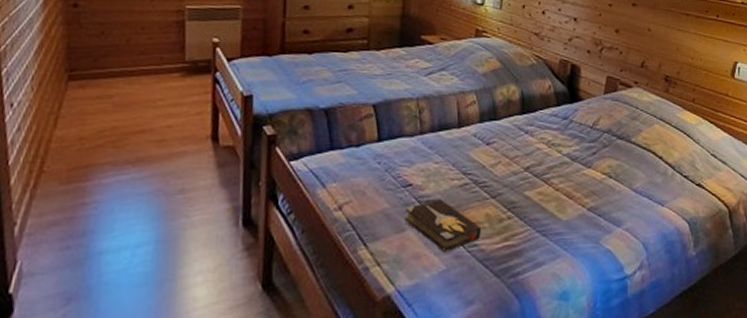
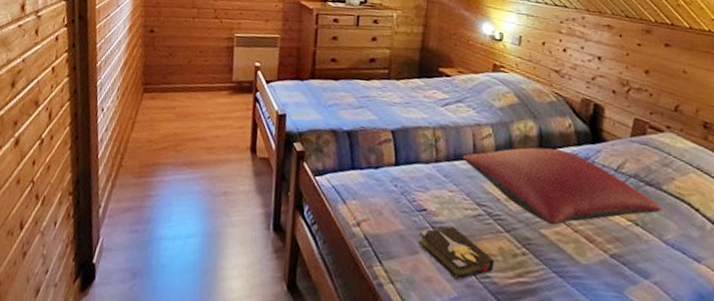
pillow: none [447,111,632,186] -> present [462,147,662,226]

